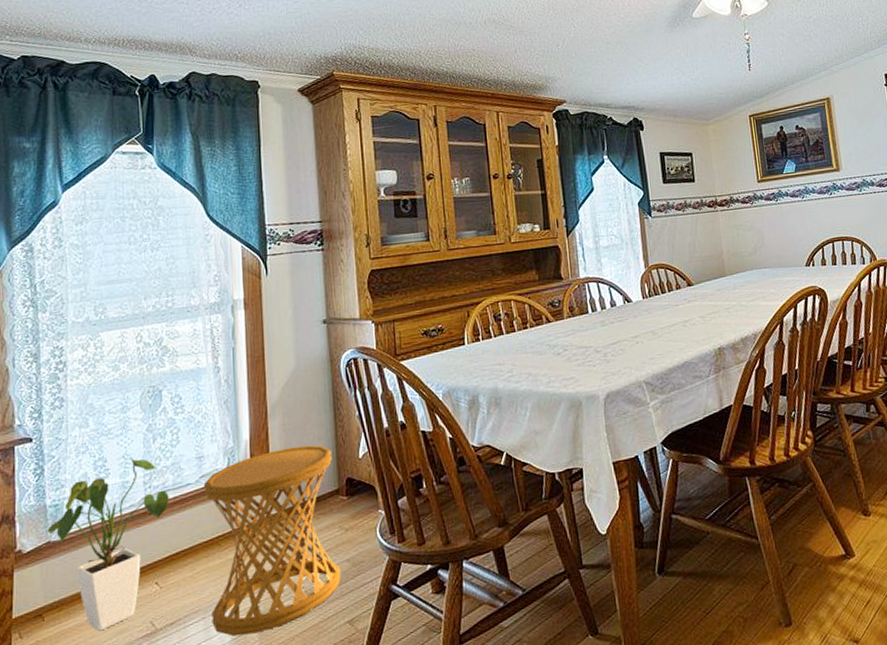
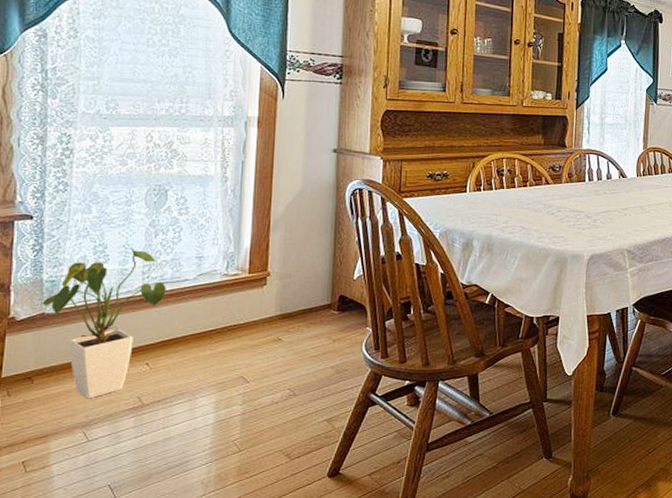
side table: present [203,445,341,636] -> none [197,260,328,420]

